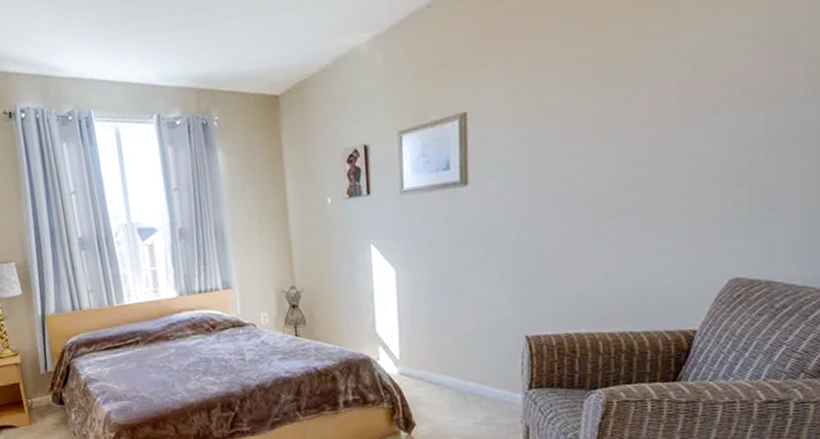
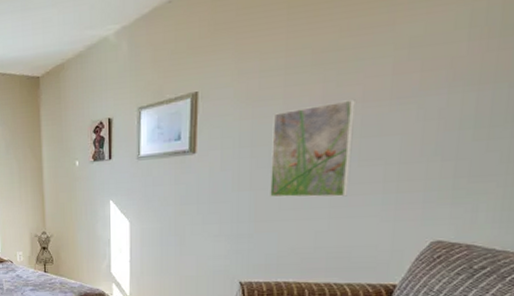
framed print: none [552,119,640,235] -> present [270,99,355,198]

